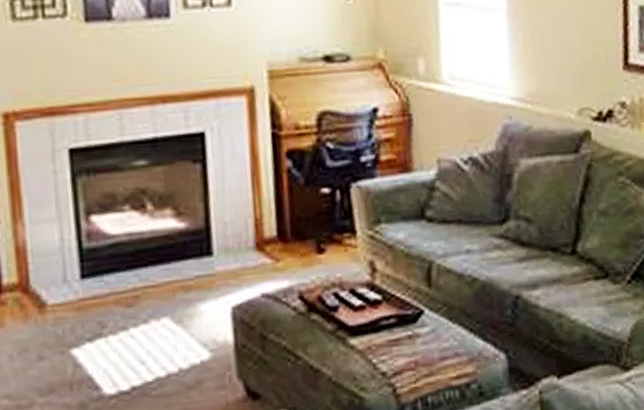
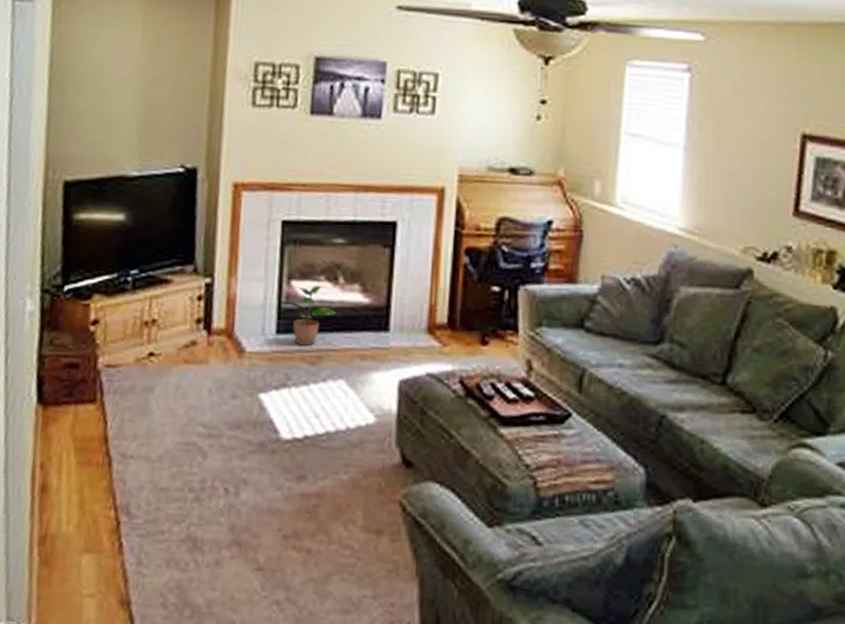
potted plant: none [80,216,149,287] -> present [280,285,337,346]

